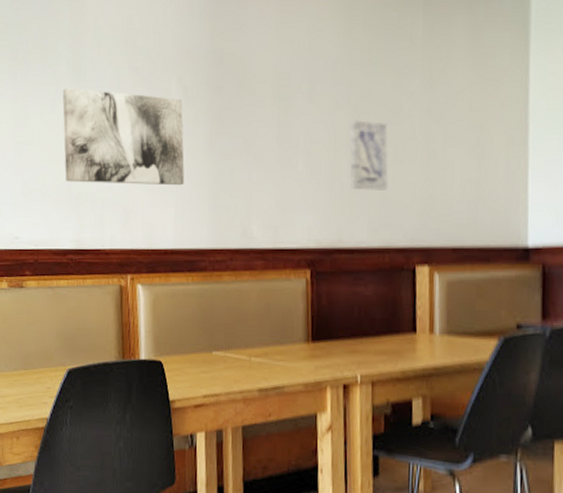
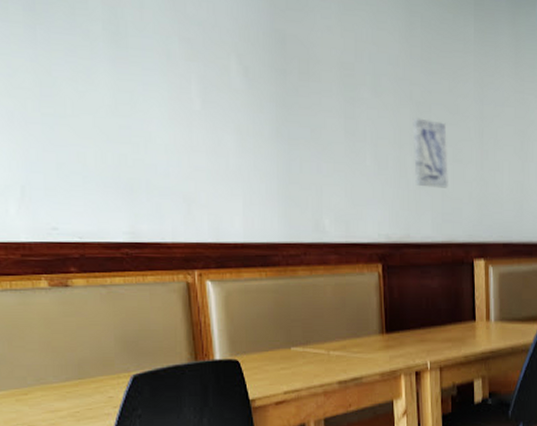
wall art: present [62,88,185,186] -> none [100,53,252,175]

